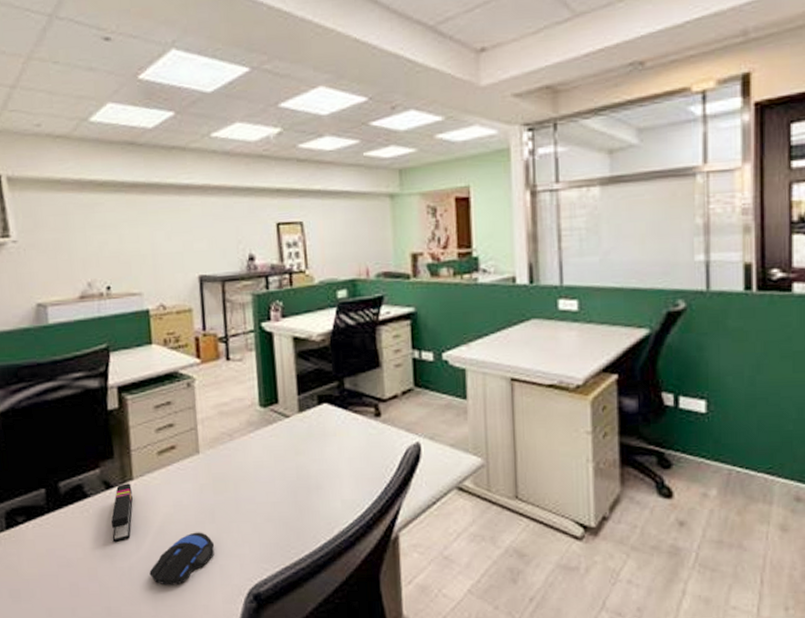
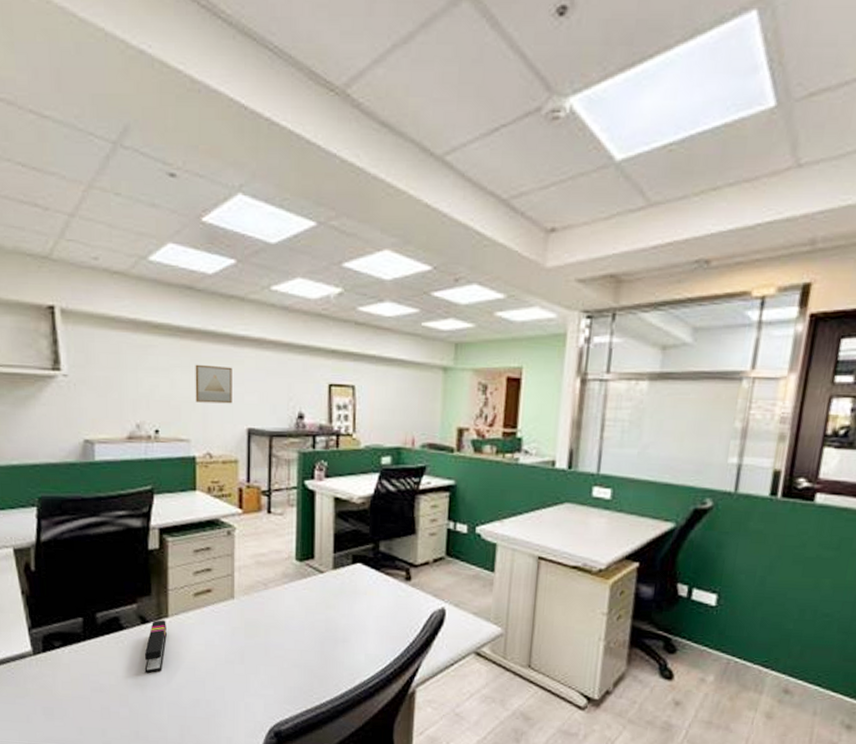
wall art: none [142,216,182,255] -> present [195,364,232,404]
computer mouse: present [149,532,215,586] -> none [178,670,242,717]

